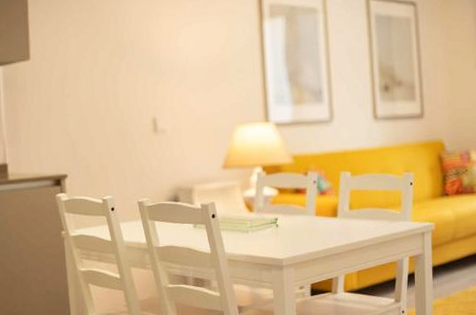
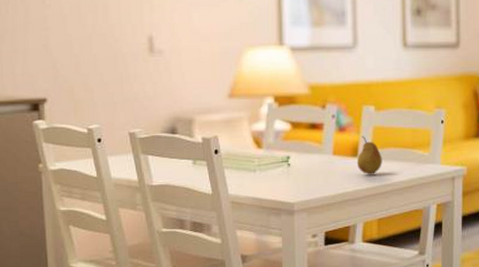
fruit: none [336,198,359,232] -> present [356,135,382,174]

